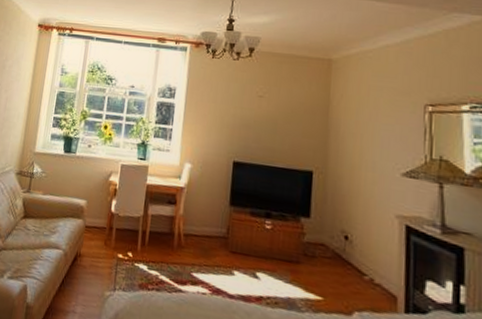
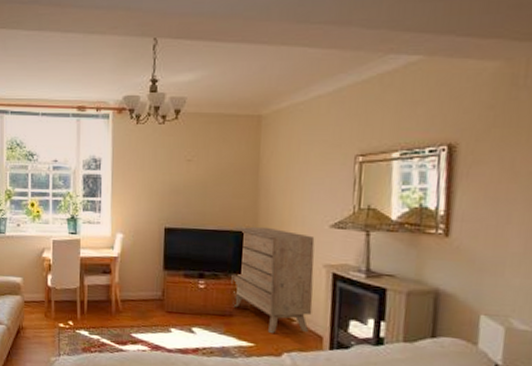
dresser: none [299,166,386,290] -> present [231,226,315,334]

